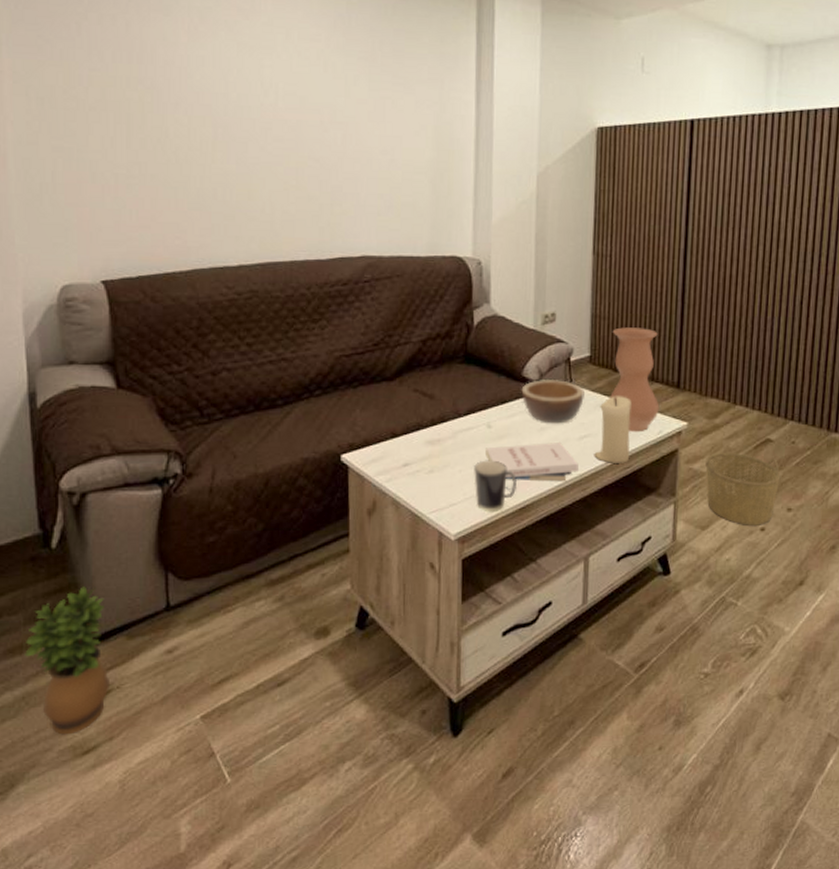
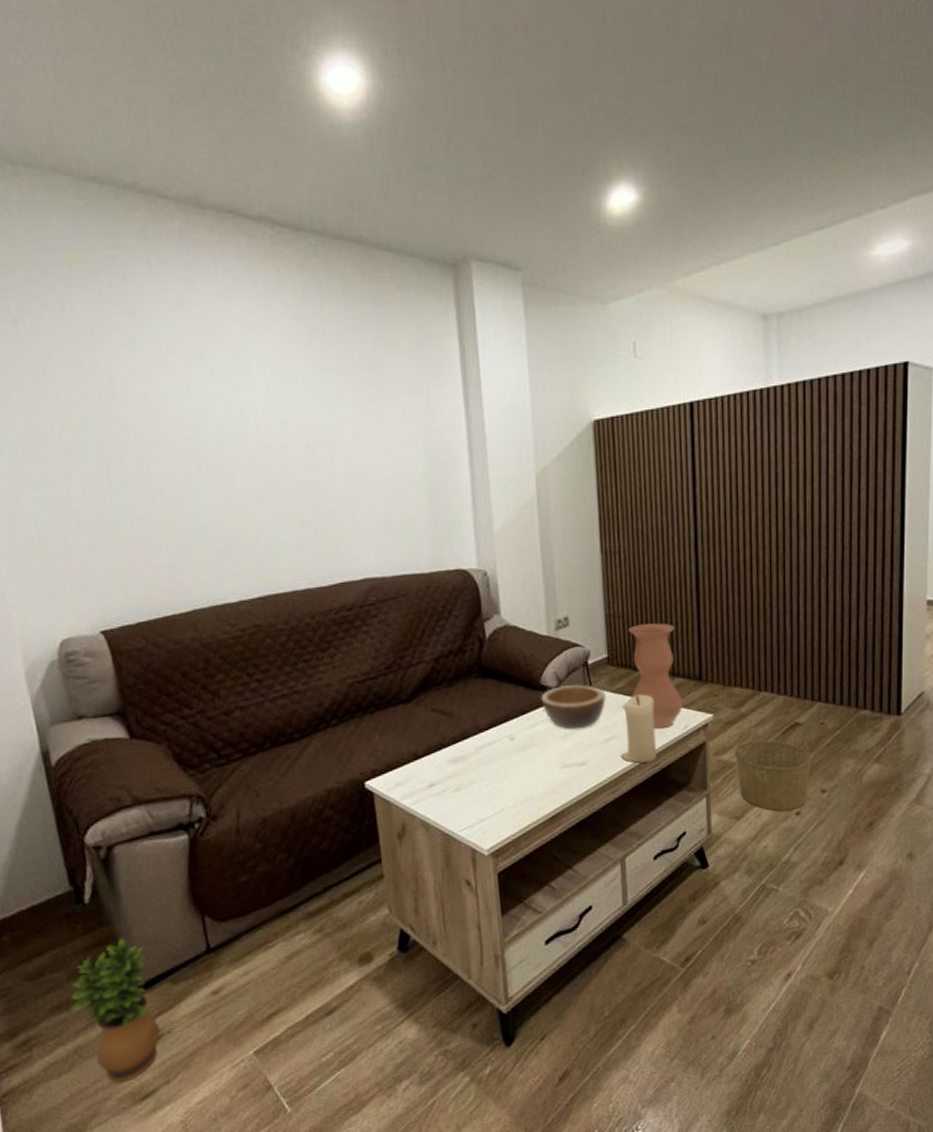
mug: present [474,460,516,513] -> none [500,771,545,825]
books: present [486,443,579,480] -> none [511,747,606,790]

